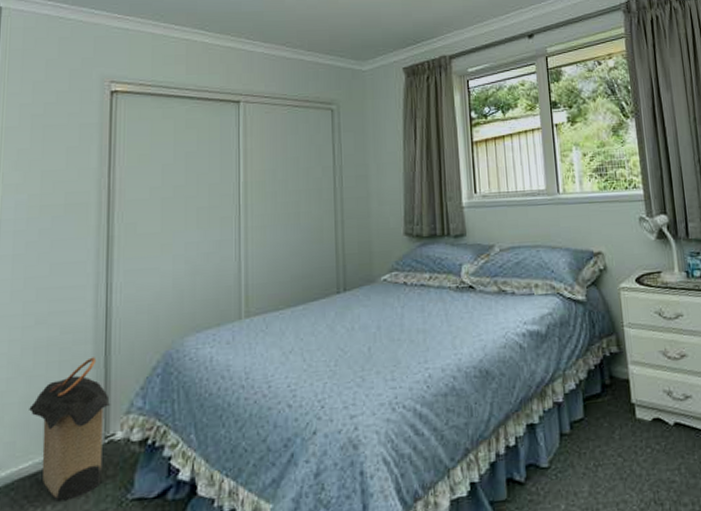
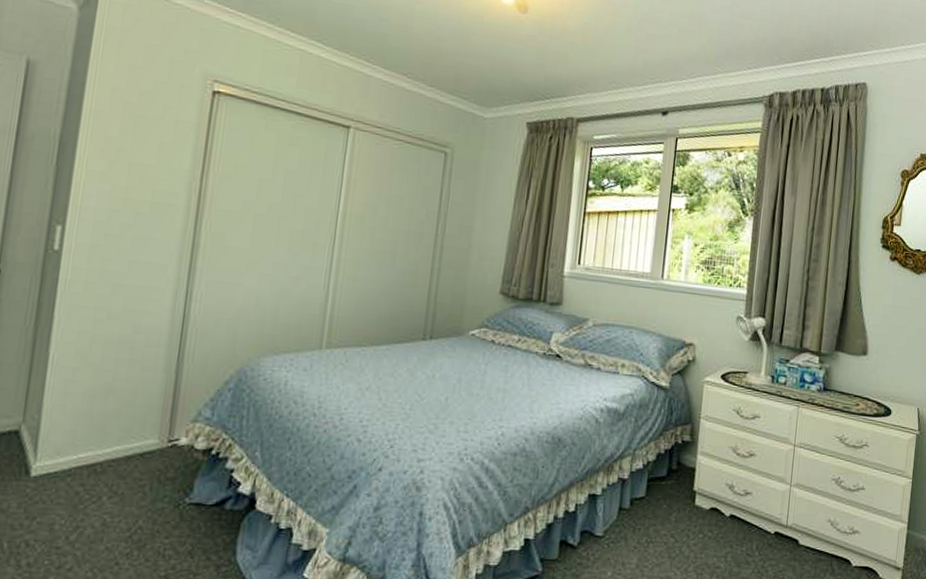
laundry hamper: present [29,357,111,501] -> none [93,361,179,495]

